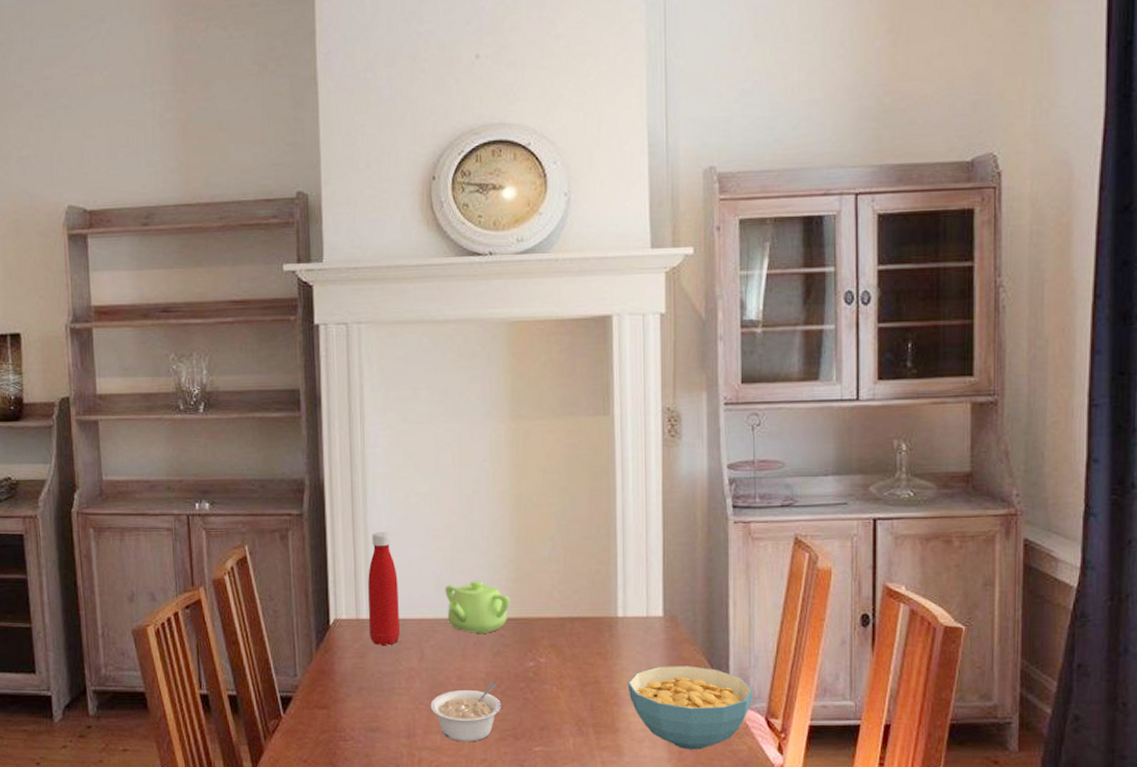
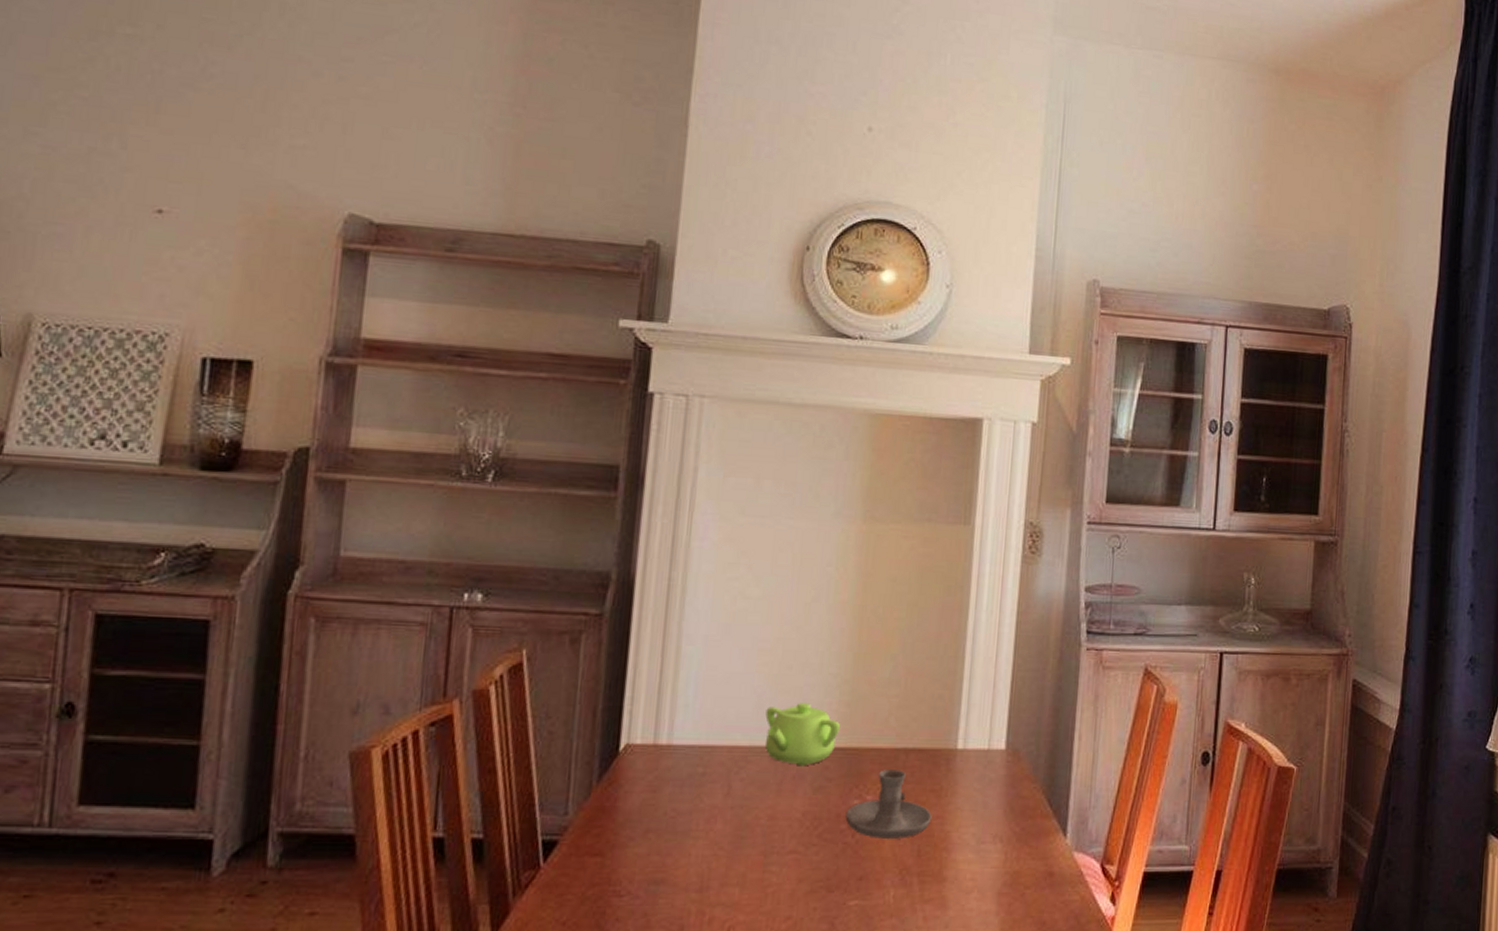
bottle: present [368,532,400,646] -> none [667,640,711,778]
legume: present [430,682,502,742] -> none [731,823,817,896]
candle holder: none [523,636,601,695] -> present [845,769,932,839]
cereal bowl: present [627,666,753,750] -> none [960,805,1091,901]

